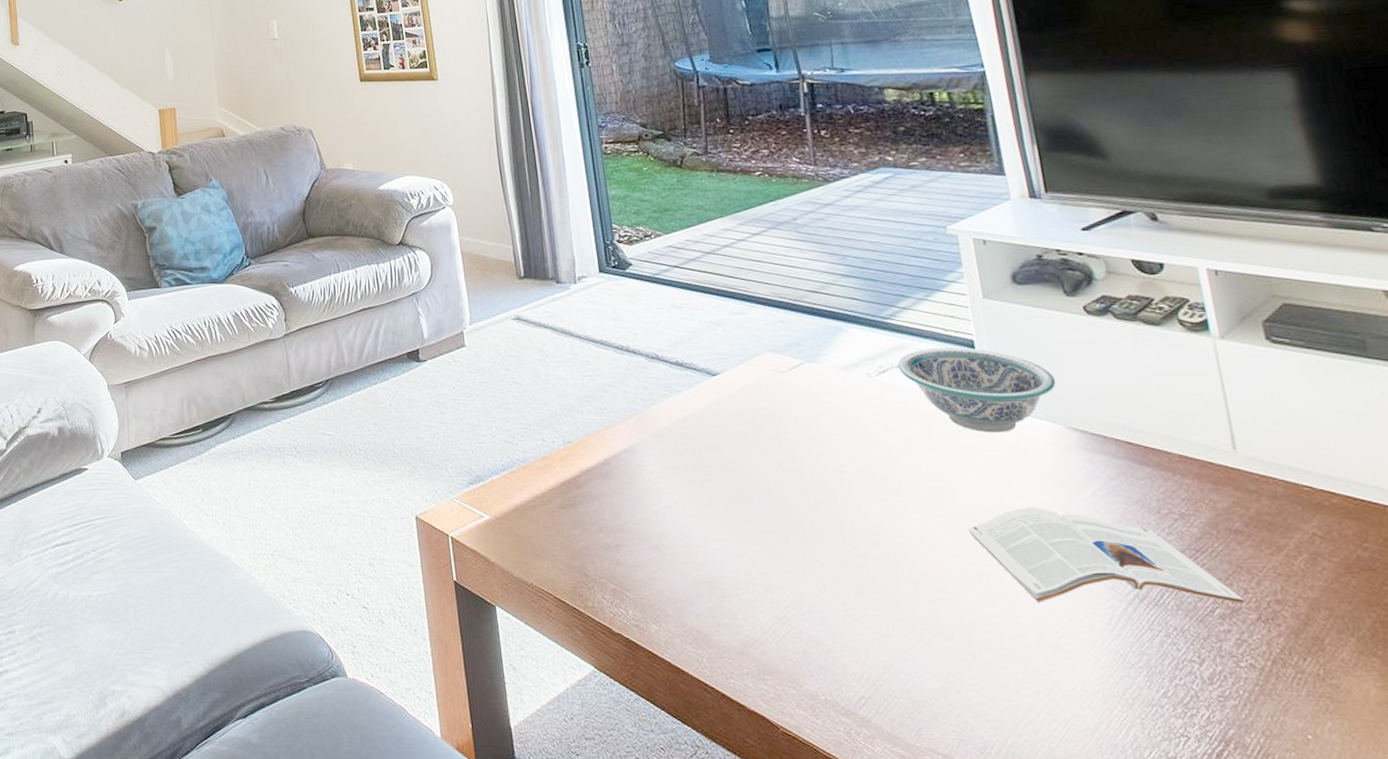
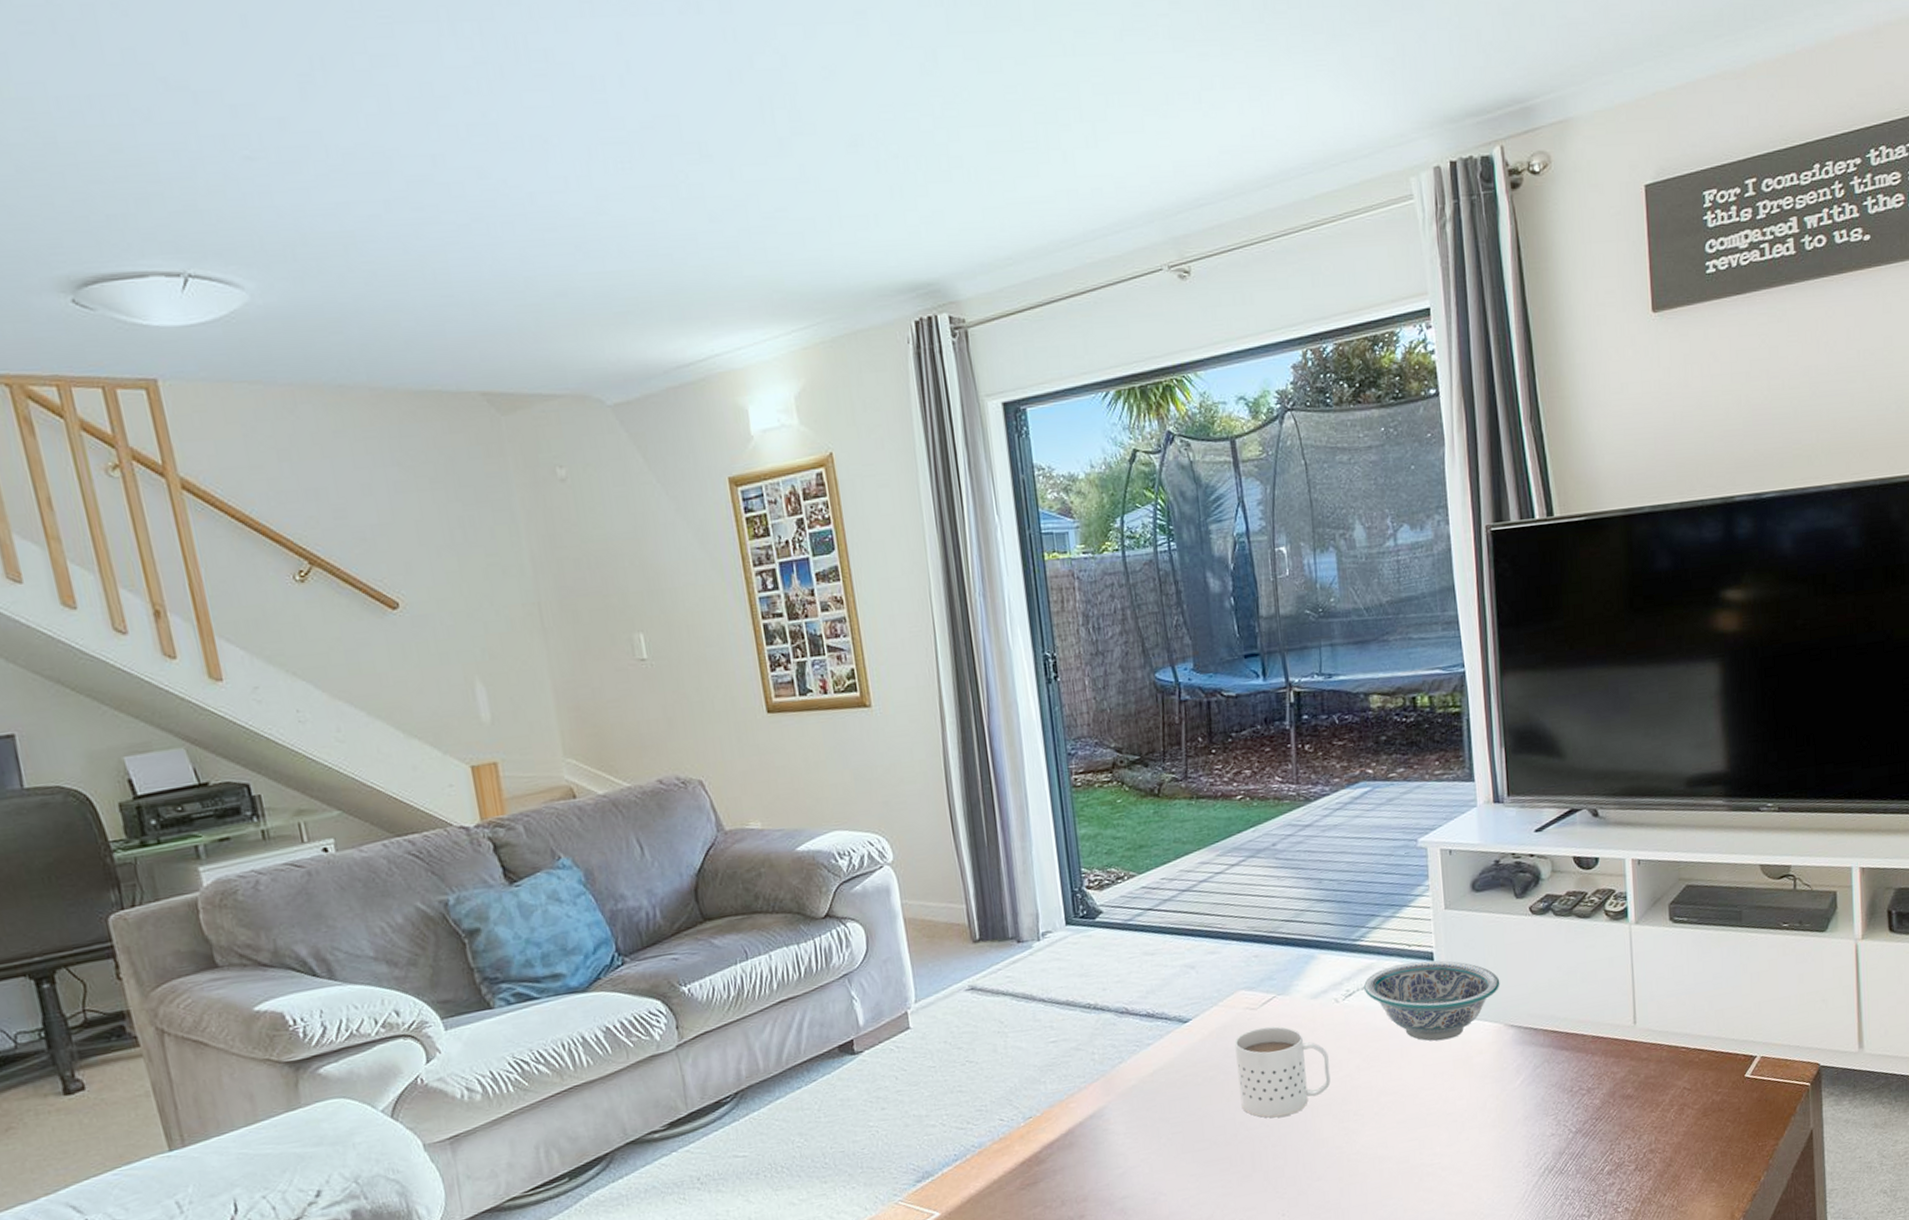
mug: none [764,391,868,483] -> present [1235,1026,1331,1118]
magazine: present [967,507,1245,605] -> none [1414,1104,1628,1191]

